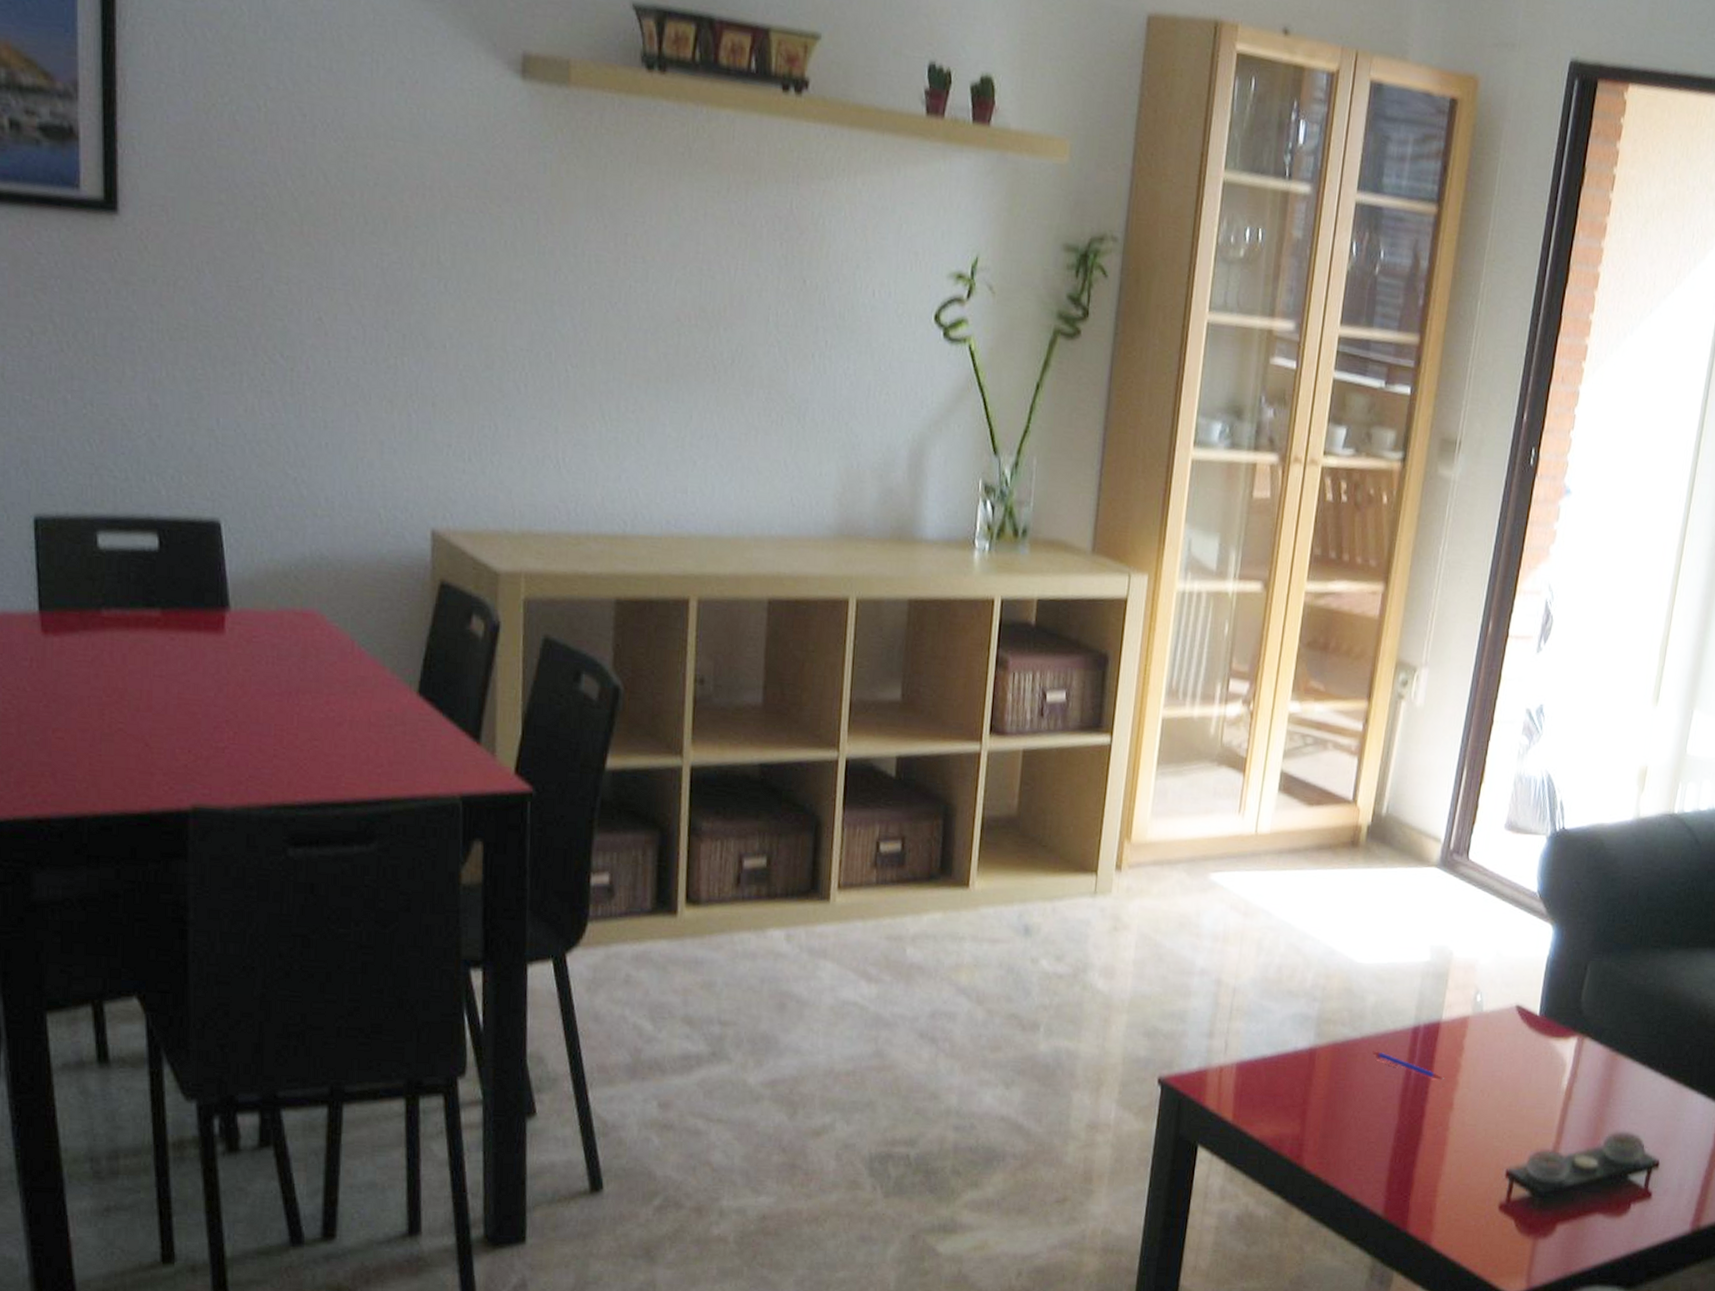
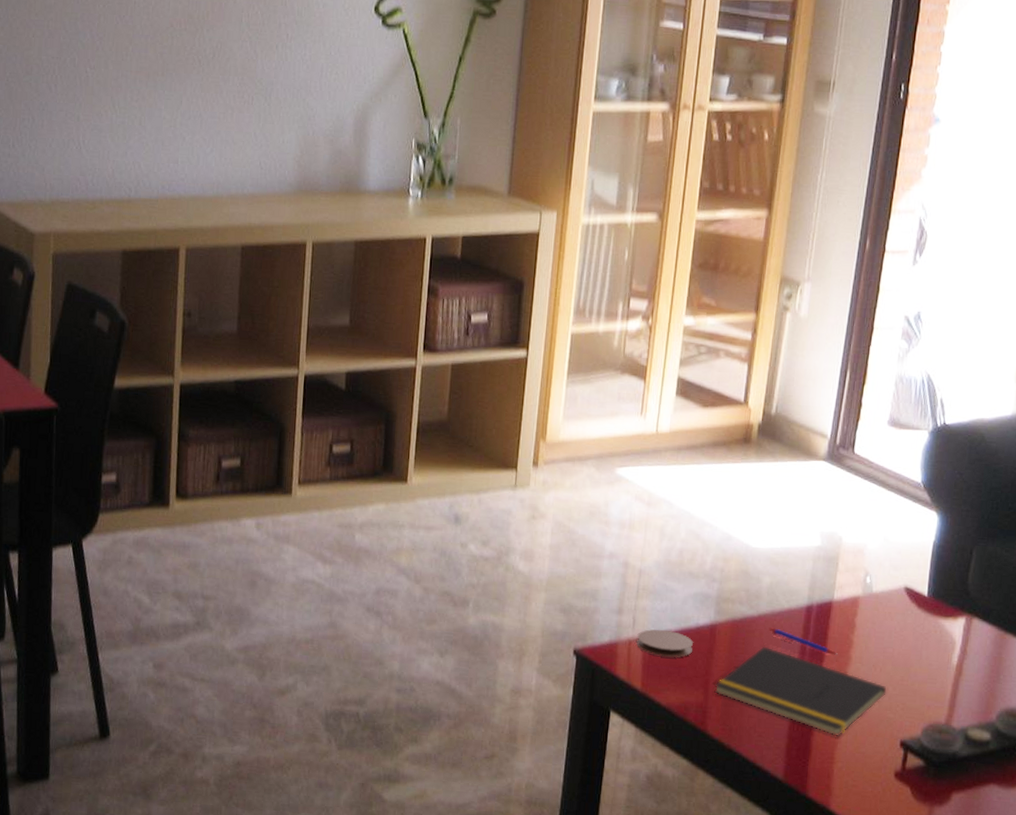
coaster: none [1228,1054,1291,1085] -> present [636,629,694,657]
notepad: none [1312,1071,1494,1169] -> present [714,646,887,737]

